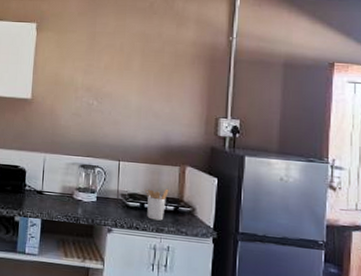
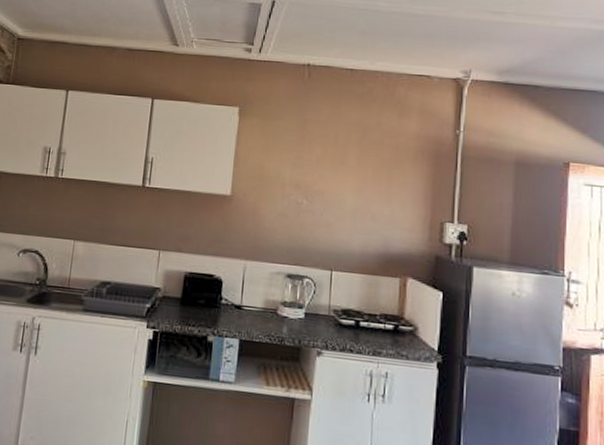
utensil holder: present [144,188,169,221] -> none [360,303,388,342]

